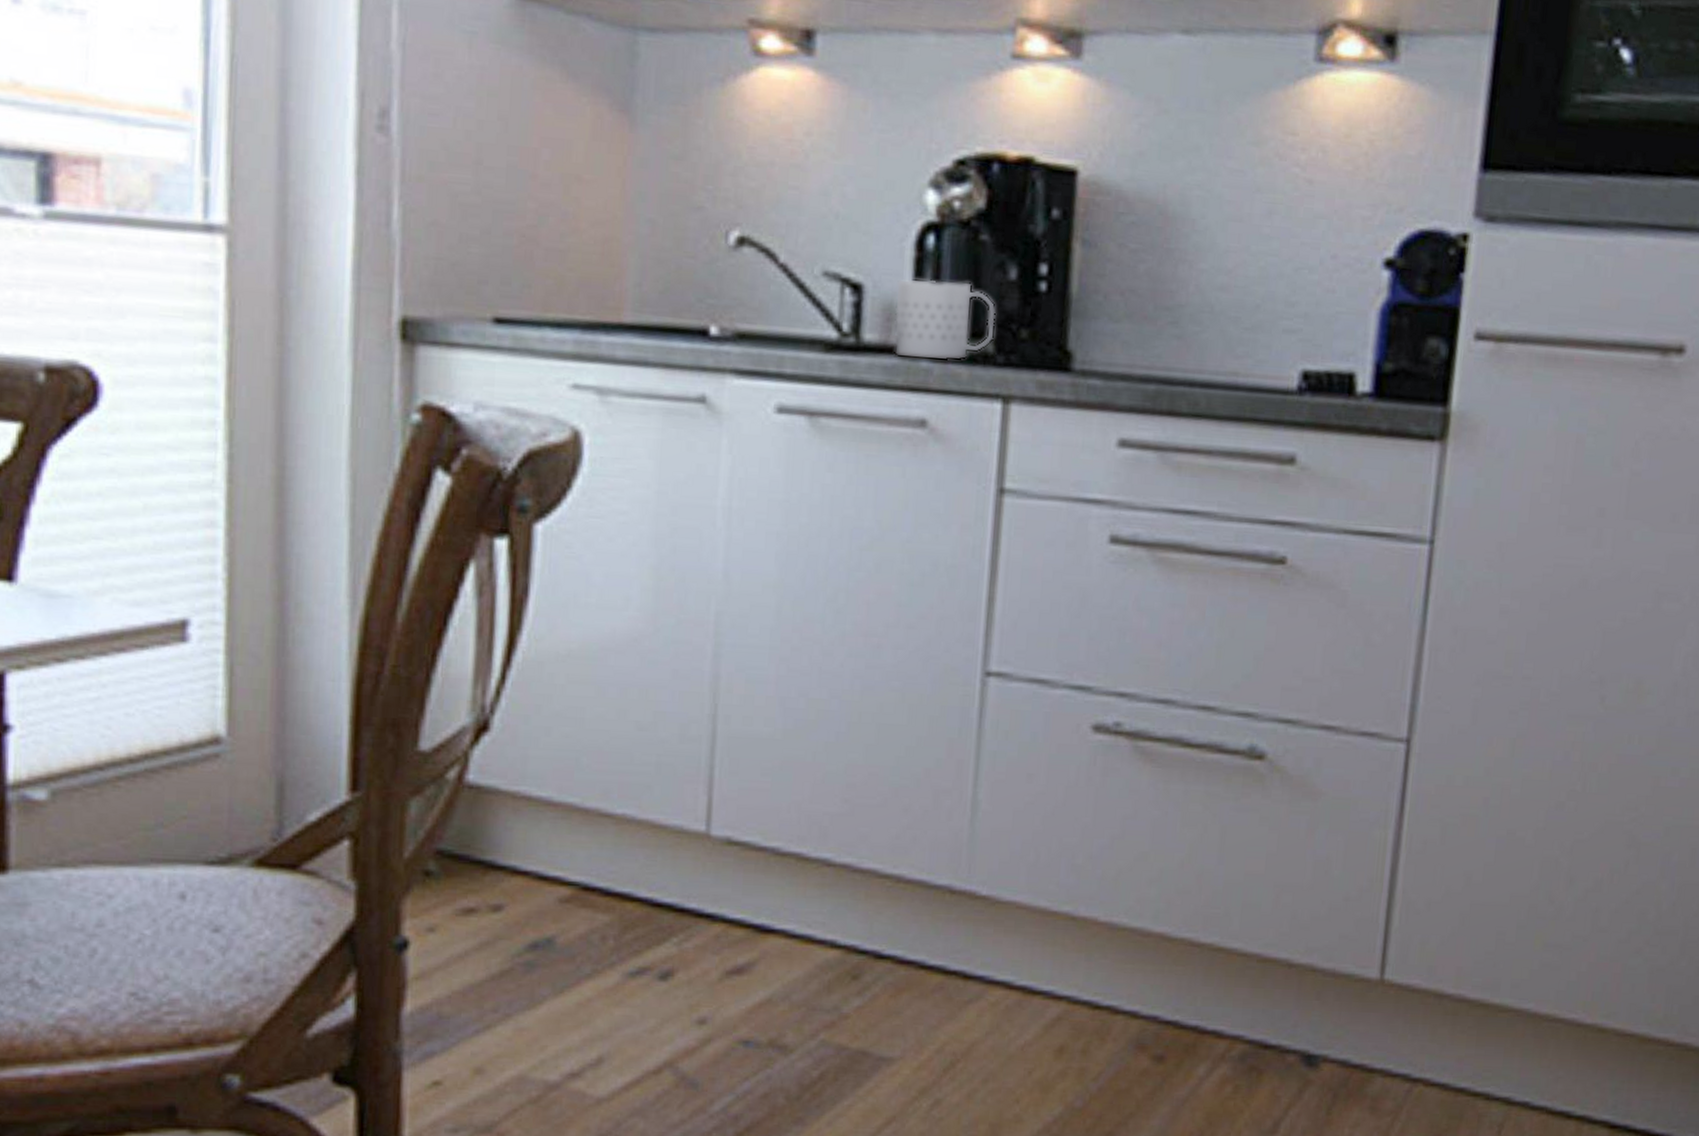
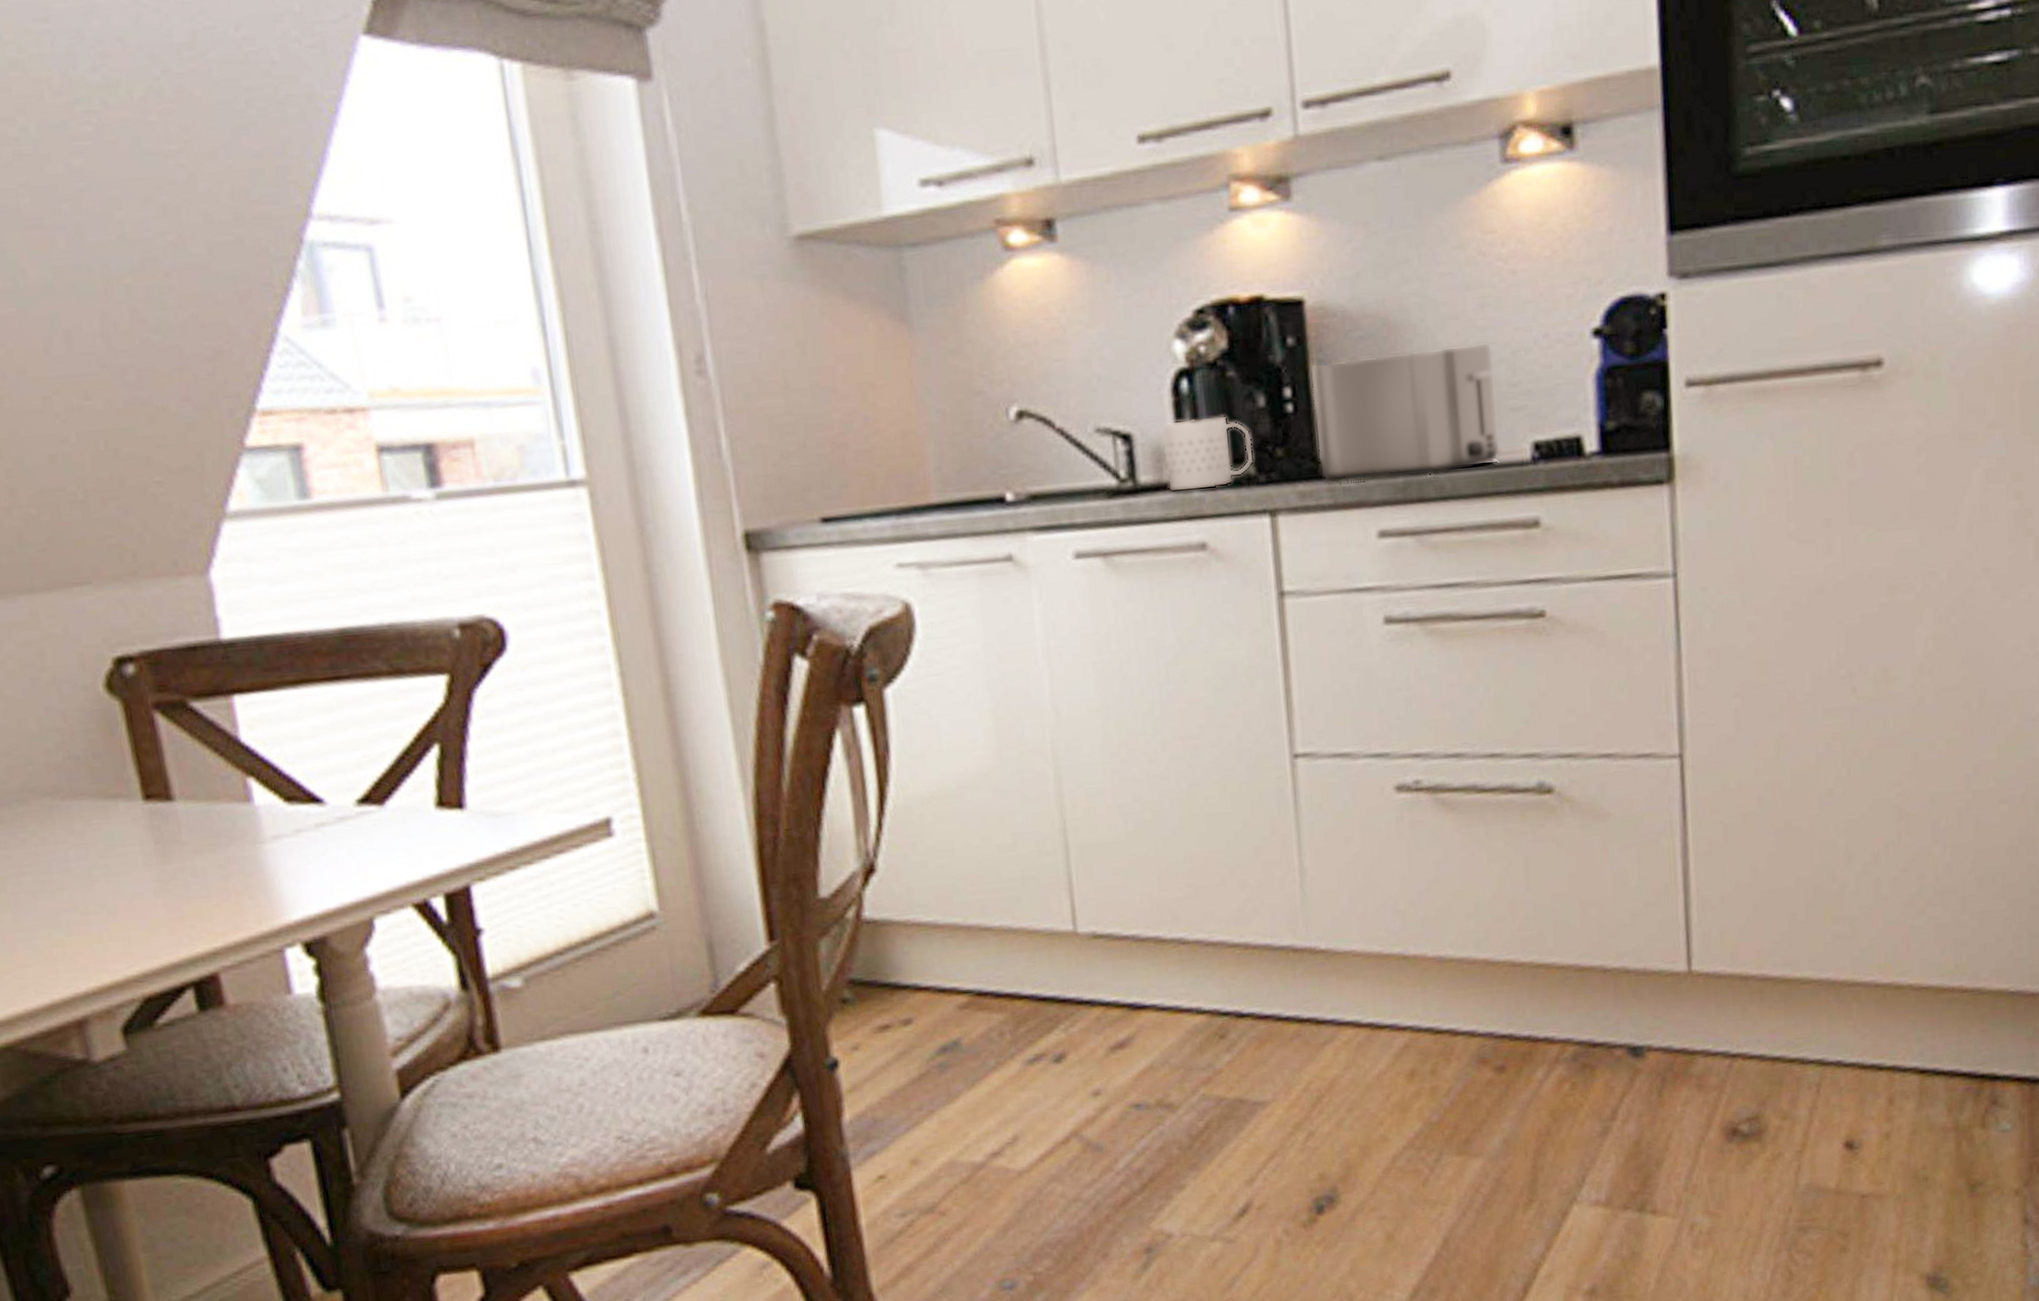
toaster: none [1065,243,1274,390] -> present [1309,342,1500,484]

